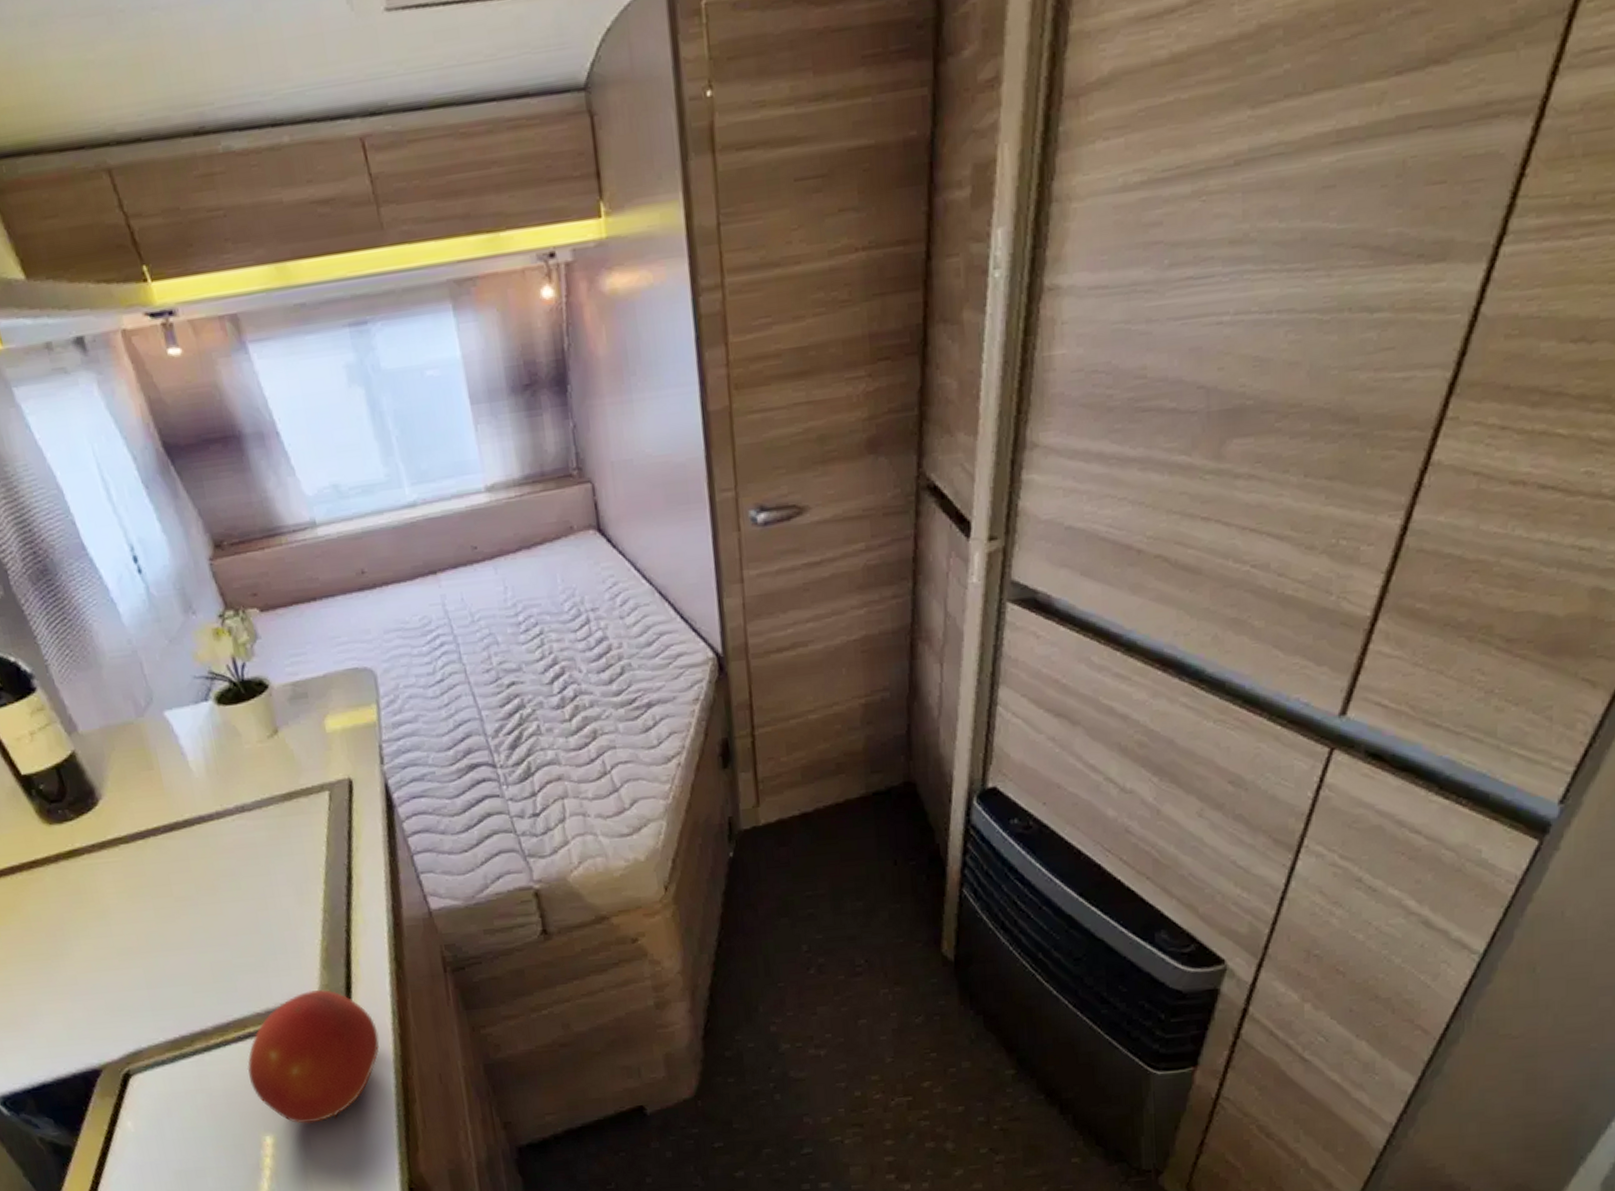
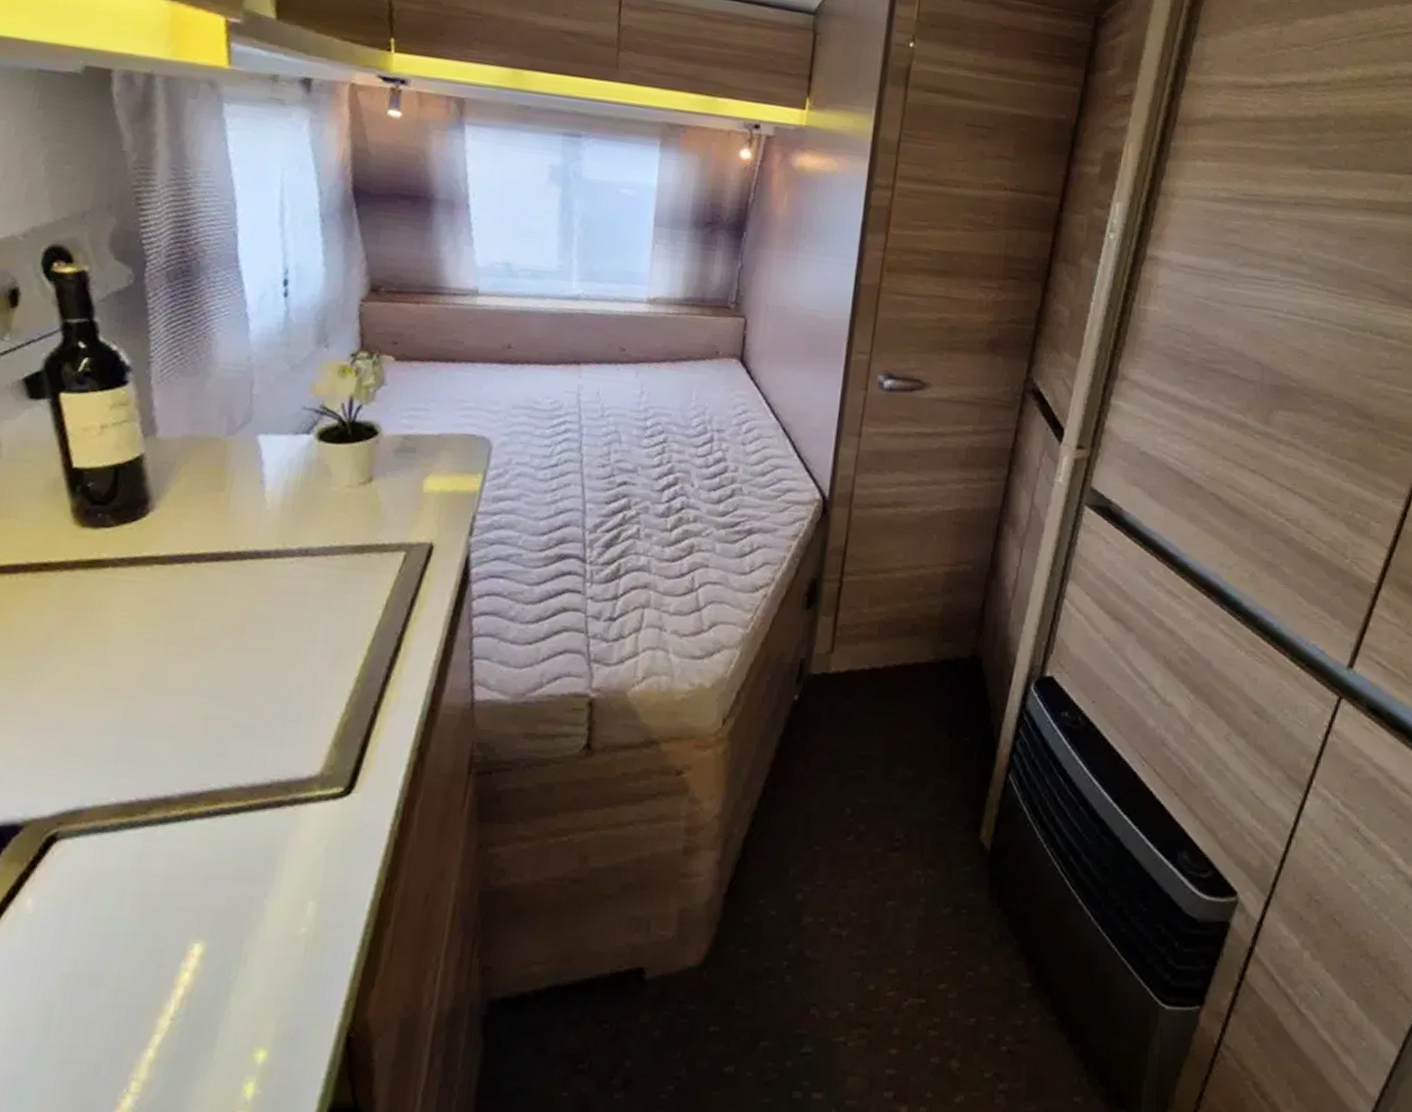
fruit: present [247,990,380,1124] -> none [200,770,373,936]

